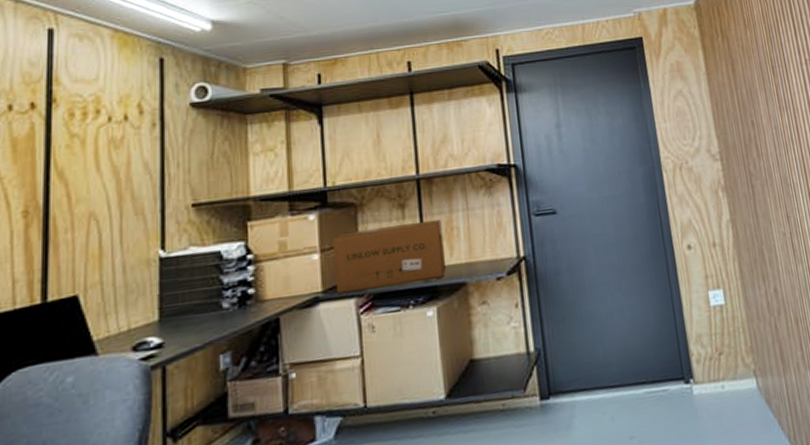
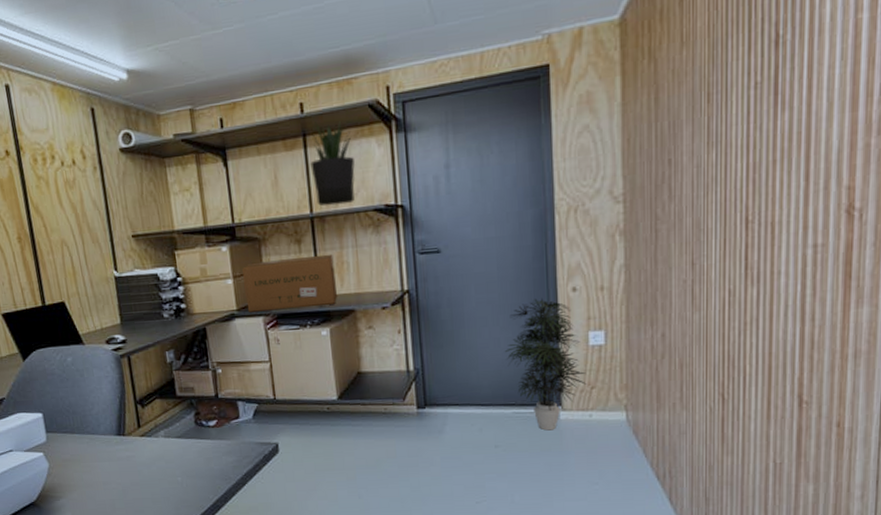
planter: none [417,80,465,167] -> present [310,121,355,206]
plant: none [630,258,715,411] -> present [505,298,587,431]

